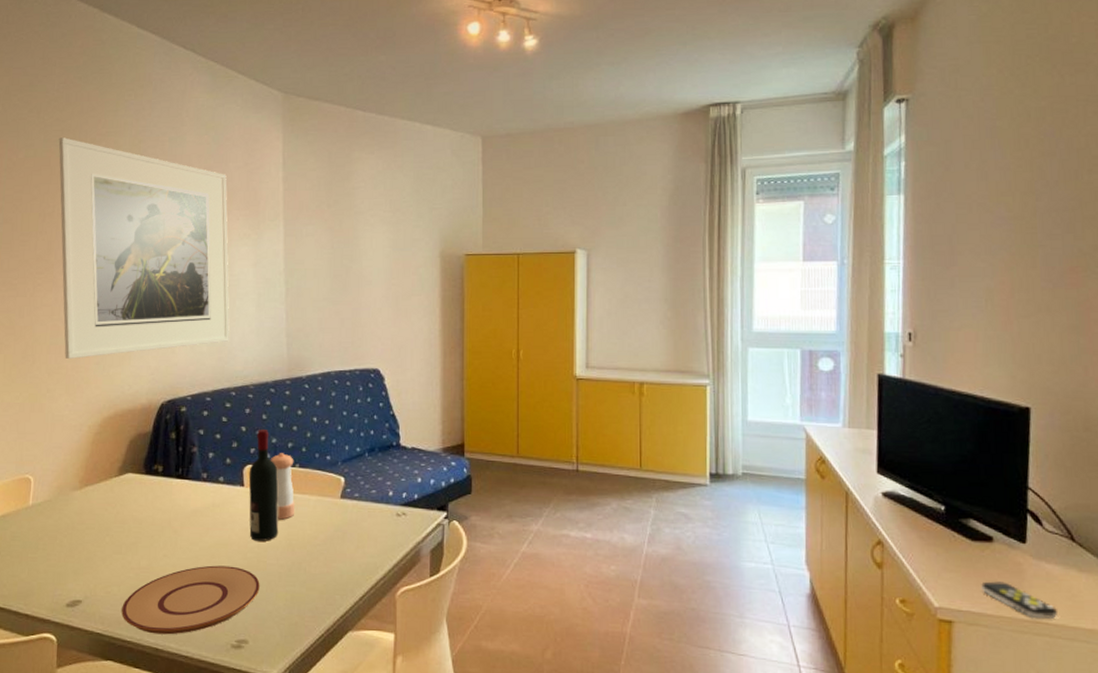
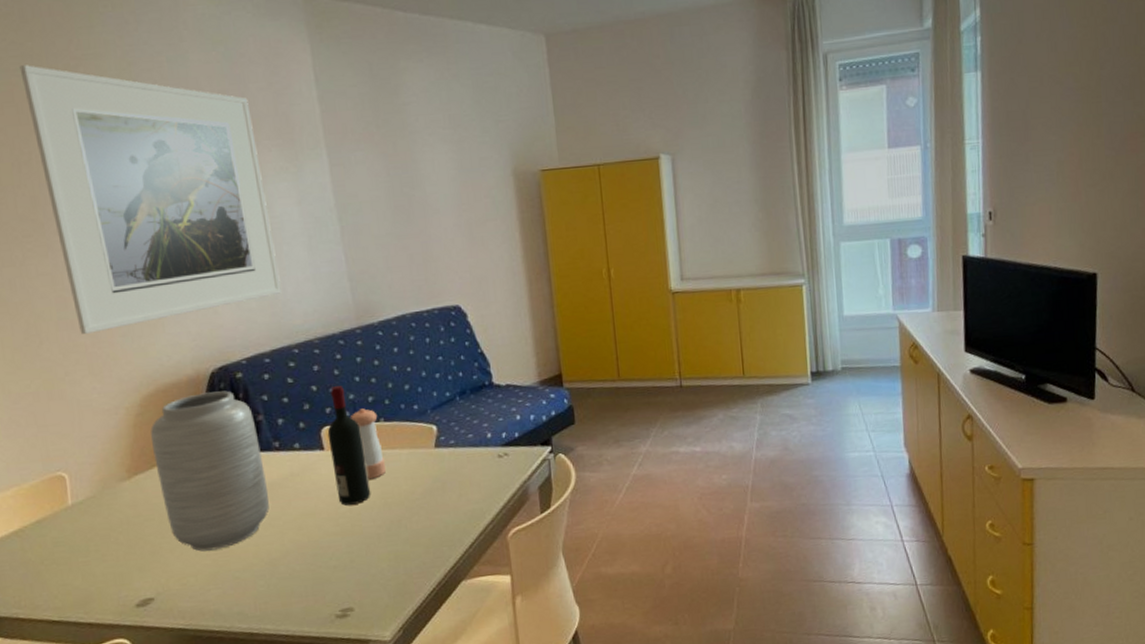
vase: none [103,421,192,565] -> present [150,390,270,552]
plate: present [122,565,260,635] -> none [203,535,359,619]
remote control: present [981,581,1059,619] -> none [1057,436,1122,466]

